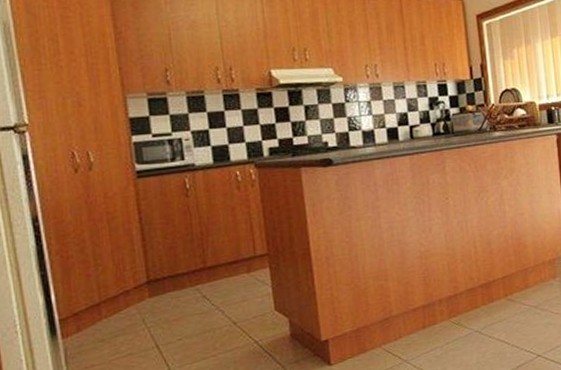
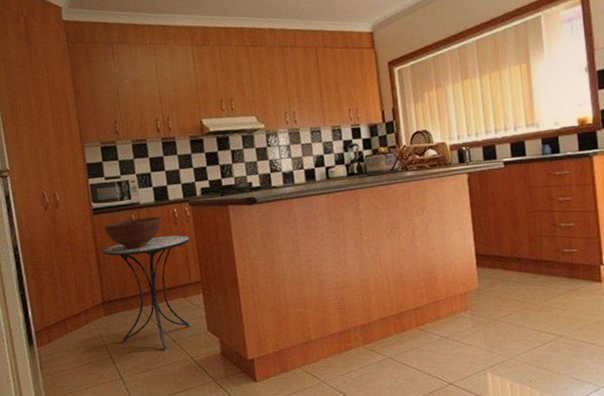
side table: none [148,201,256,337] -> present [103,235,192,352]
fruit bowl: none [150,180,222,218] -> present [104,216,162,249]

